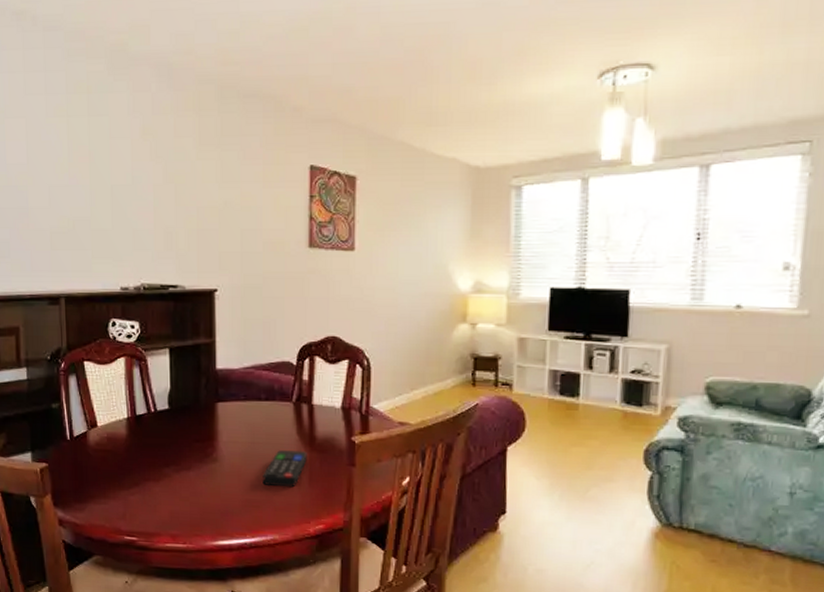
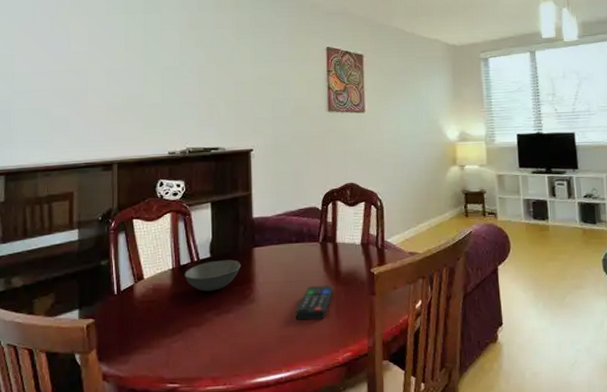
soup bowl: none [141,413,203,446] -> present [184,260,241,291]

